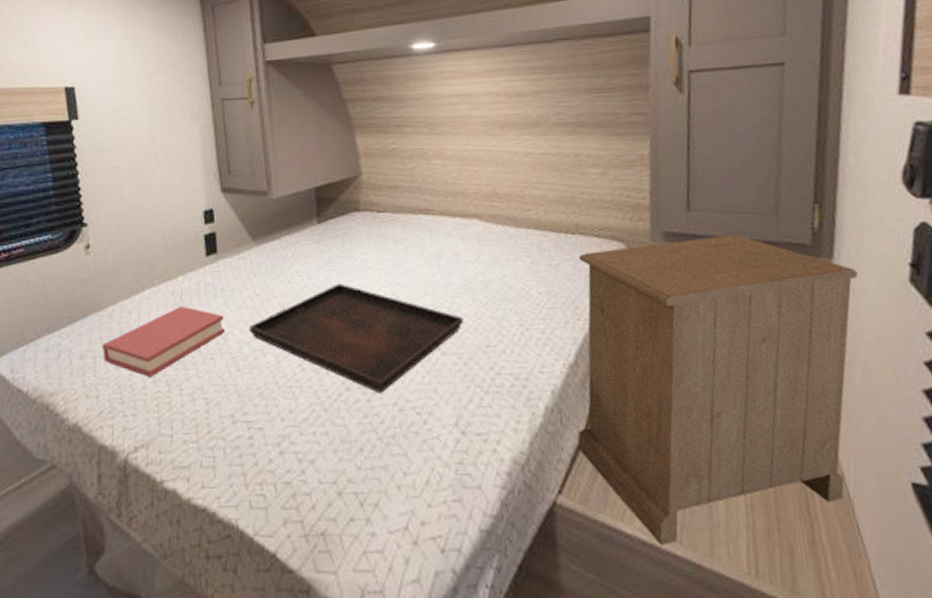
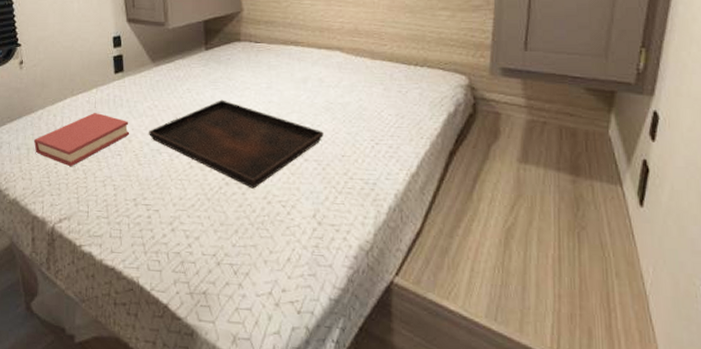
nightstand: present [577,234,858,545] -> none [414,72,675,321]

